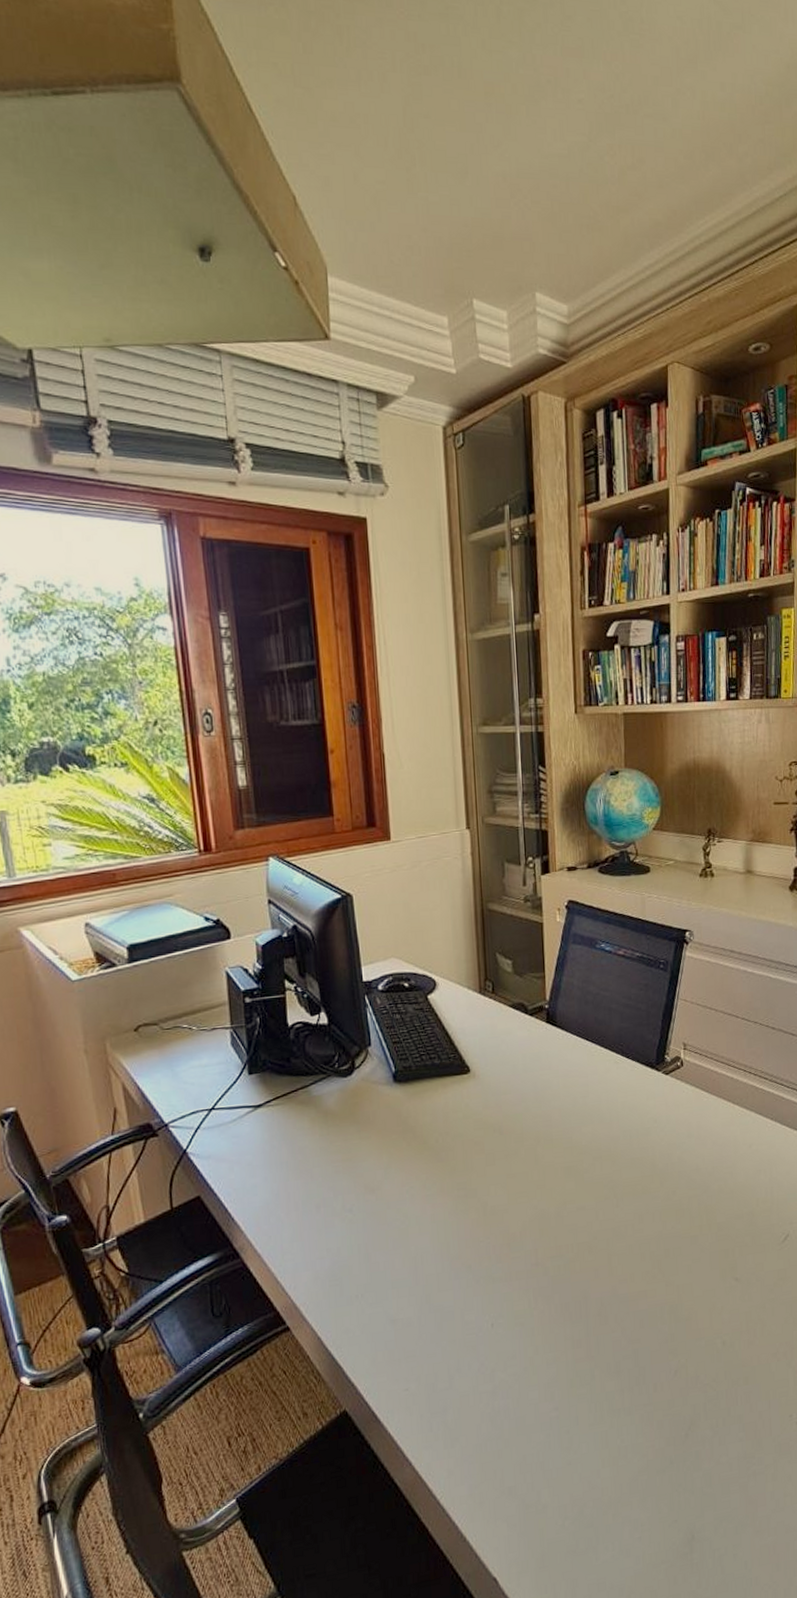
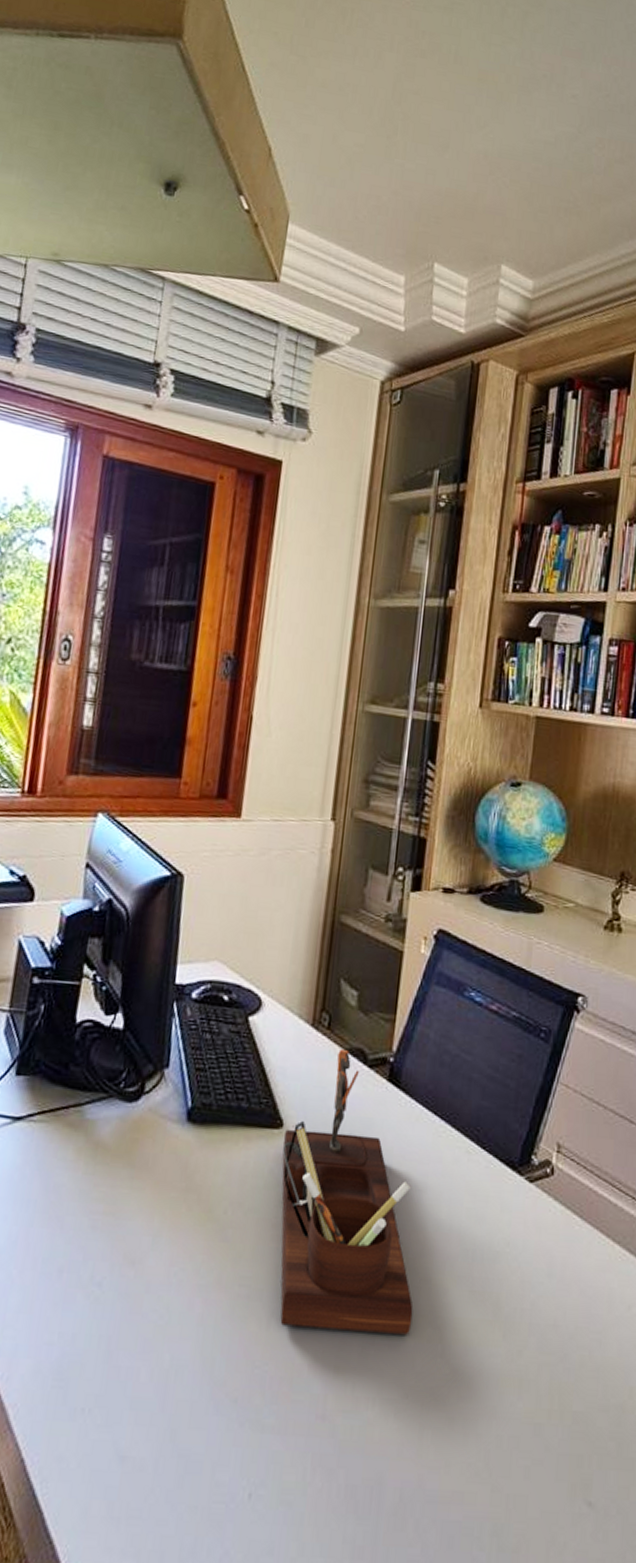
desk organizer: none [473,1006,592,1210] -> present [280,1050,414,1335]

